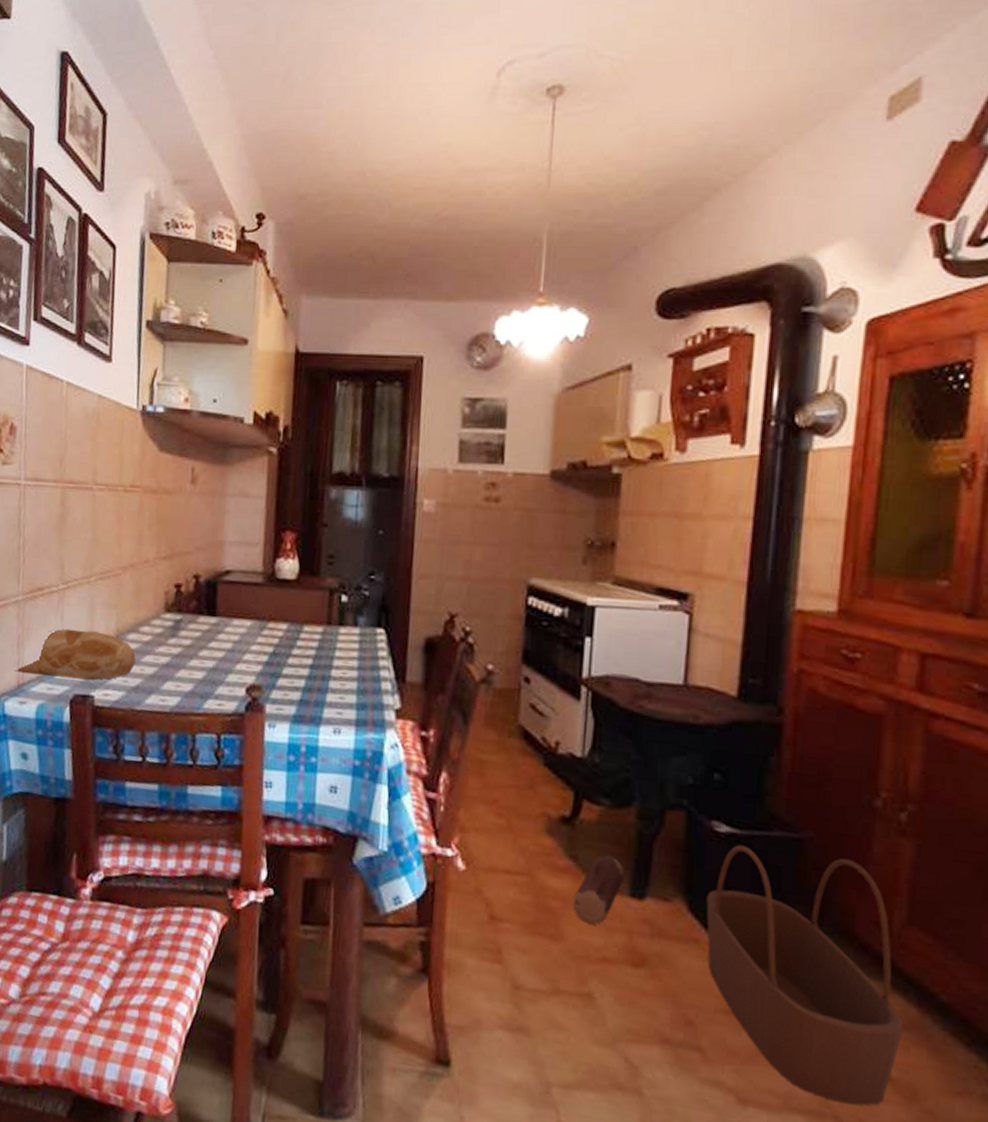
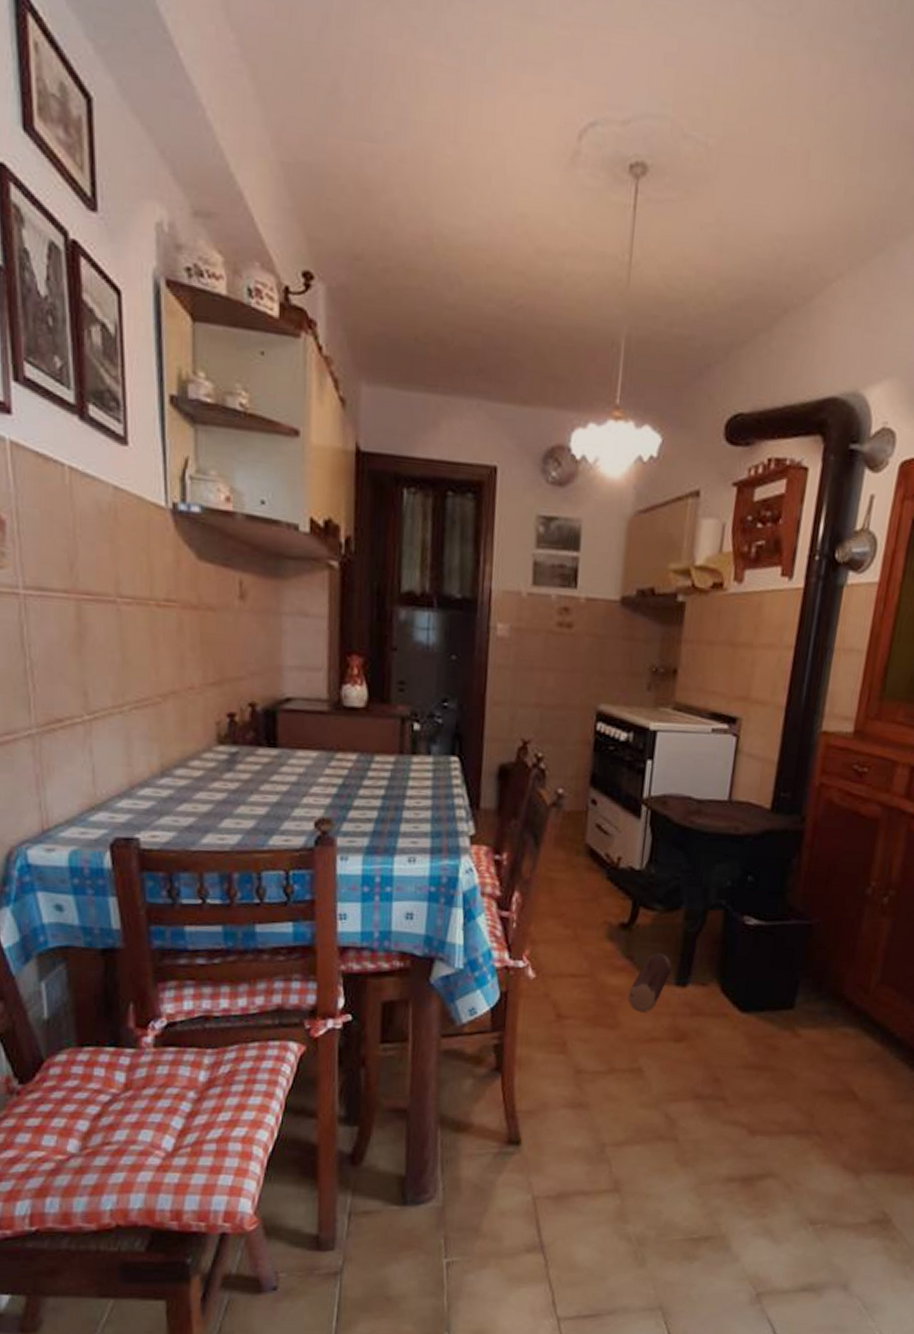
bread: present [14,628,136,680] -> none [35,765,186,822]
basket: present [706,844,904,1106] -> none [733,934,870,1122]

